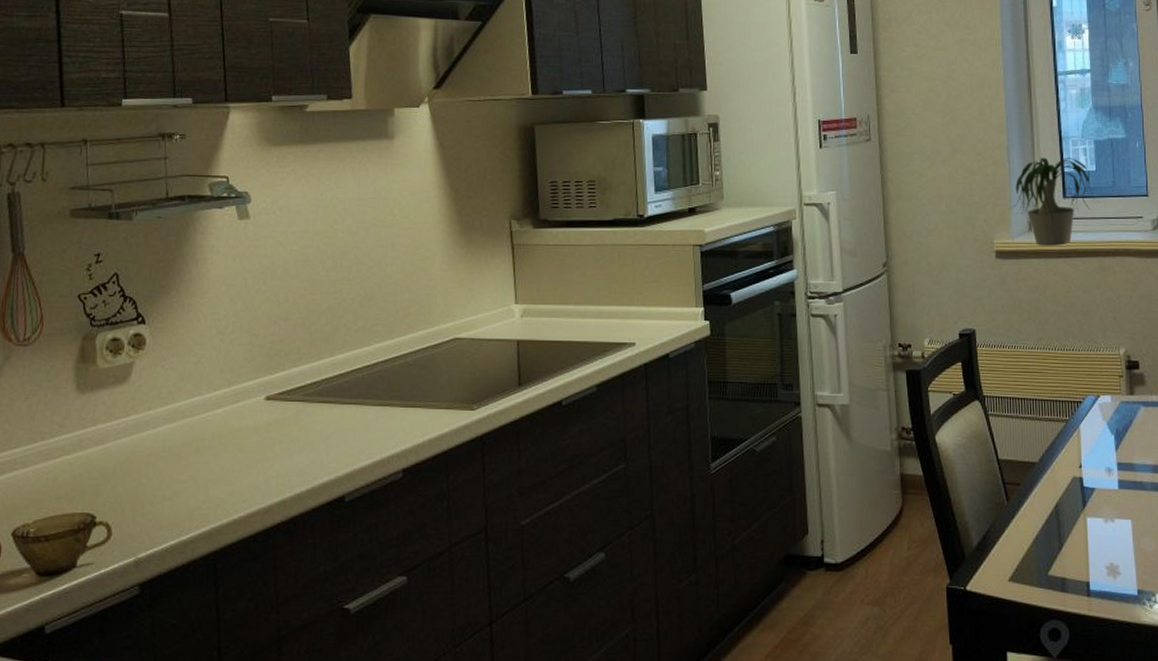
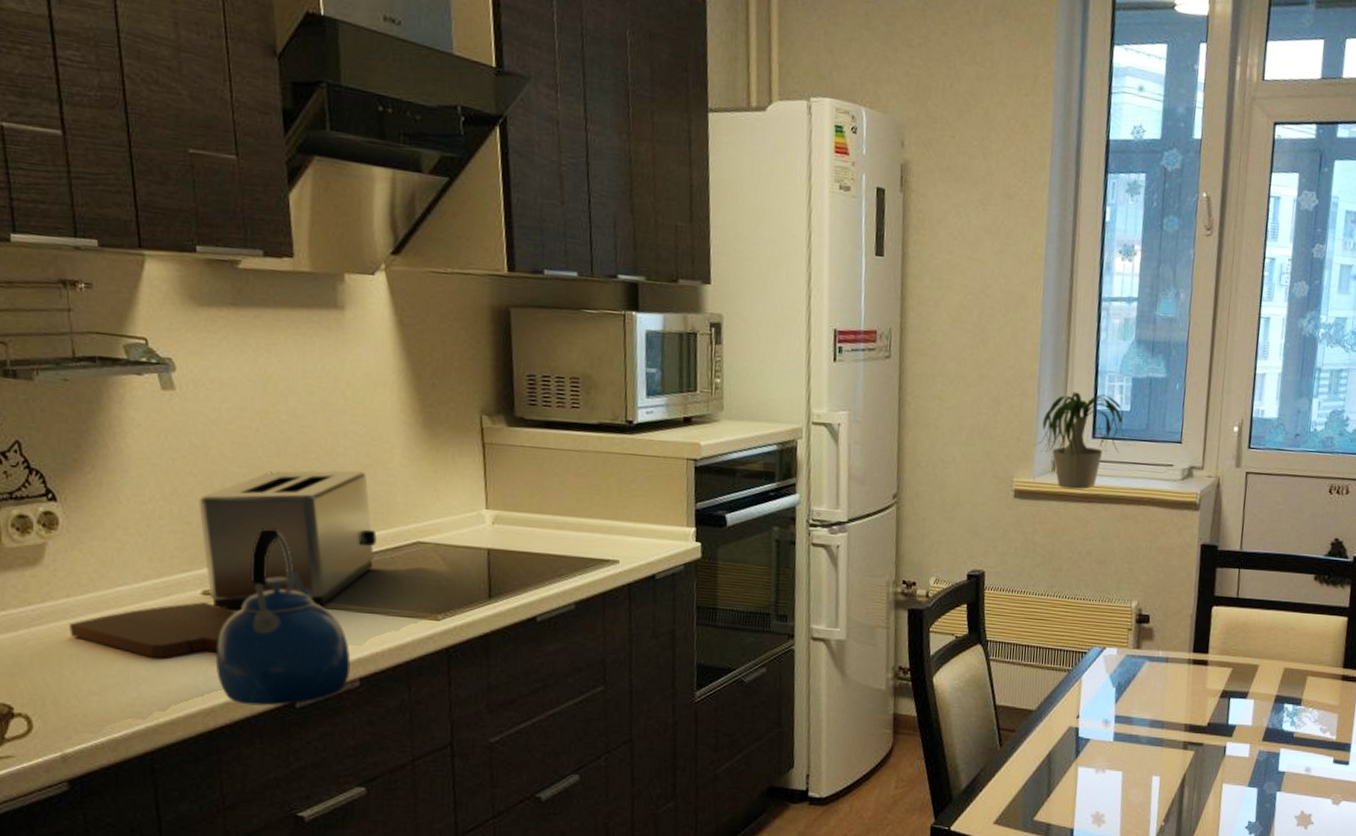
cutting board: none [149,407,295,463] -> present [70,602,237,659]
toaster: none [265,278,419,411] -> present [198,470,377,609]
kettle: none [274,334,395,502] -> present [215,528,351,706]

